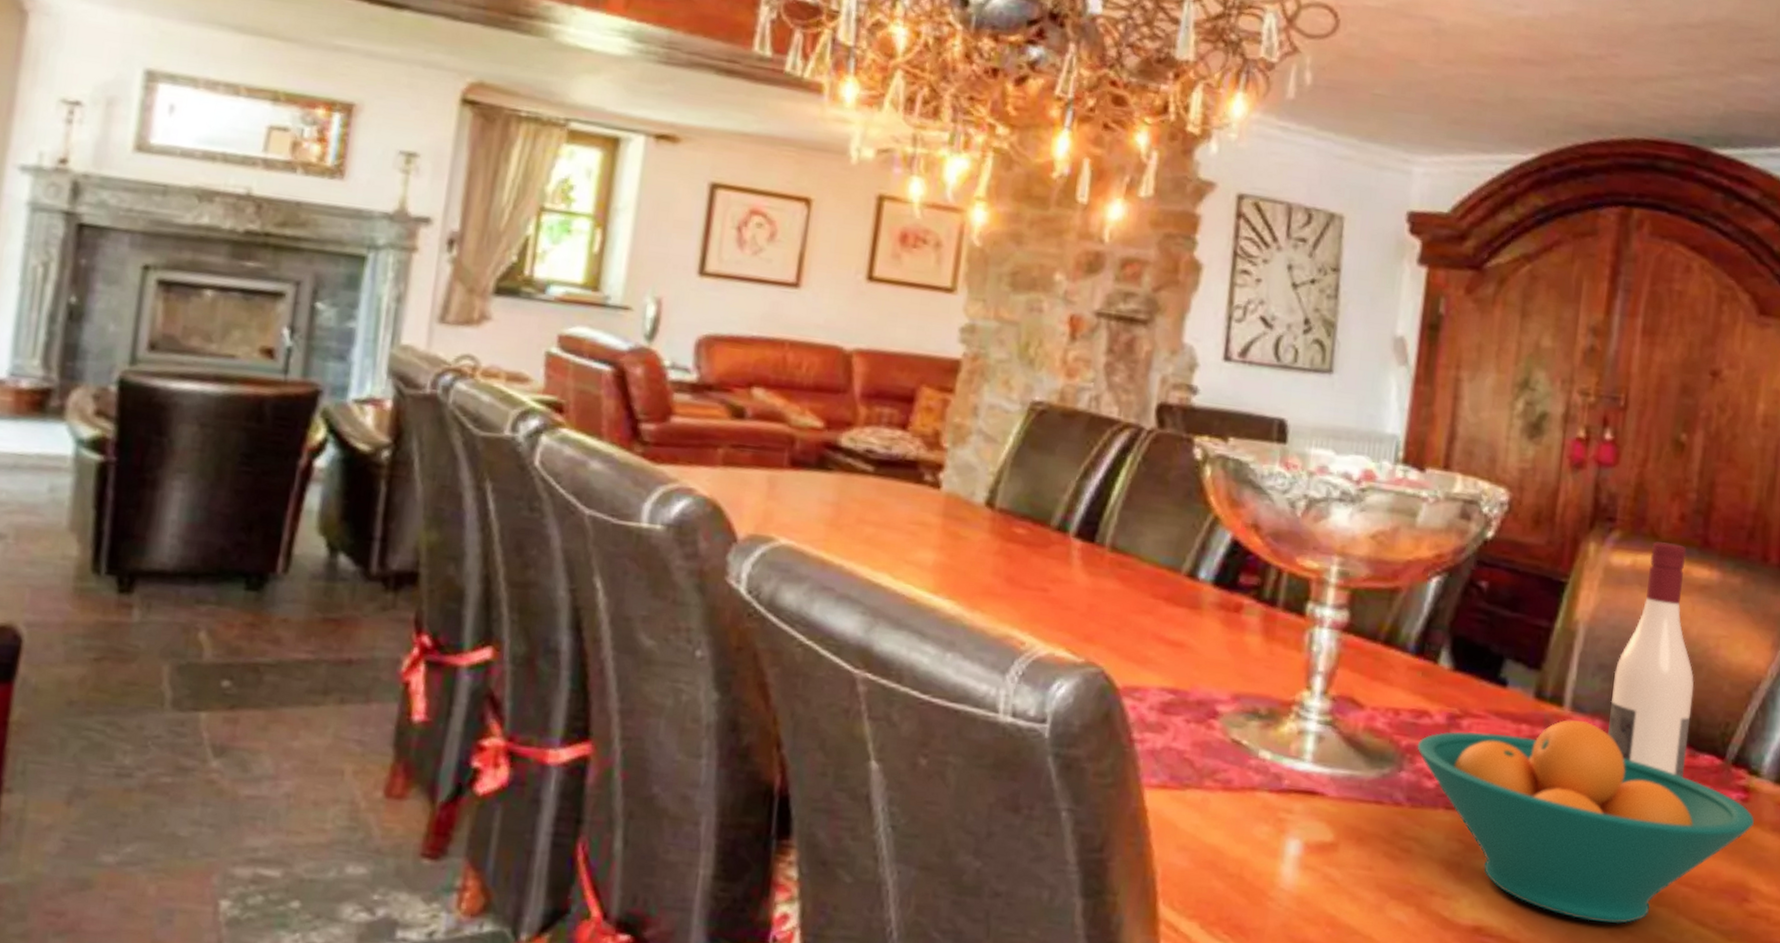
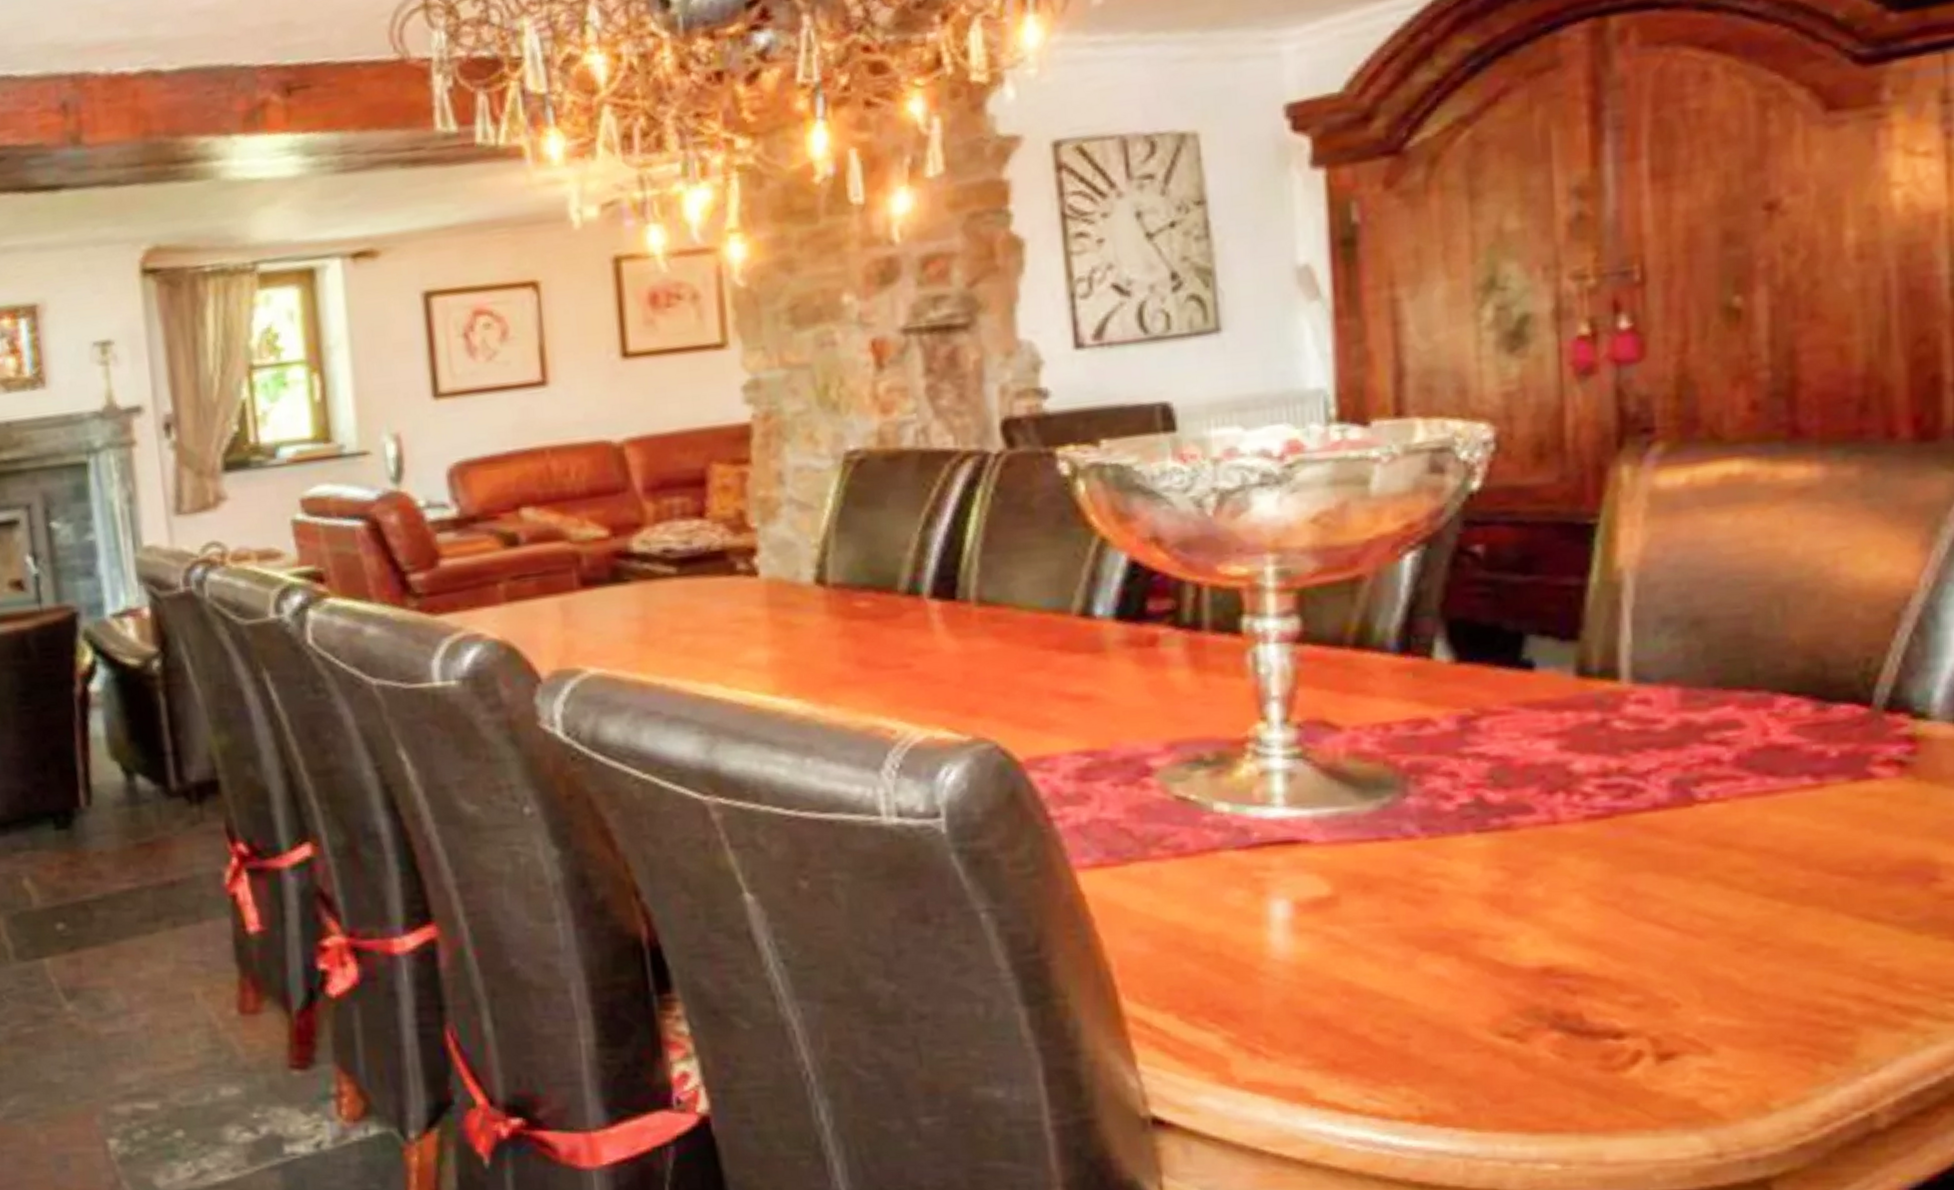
fruit bowl: present [1417,719,1755,924] -> none [1422,692,1932,939]
wine bottle: present [1608,541,1694,778] -> none [1686,442,1814,740]

